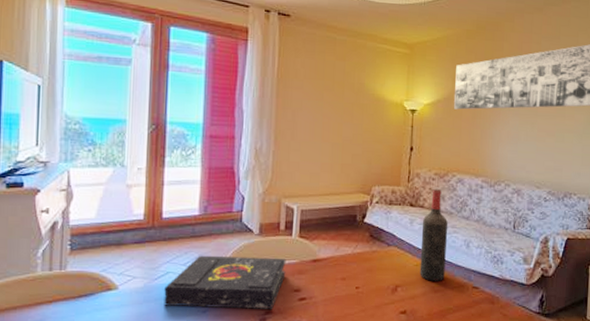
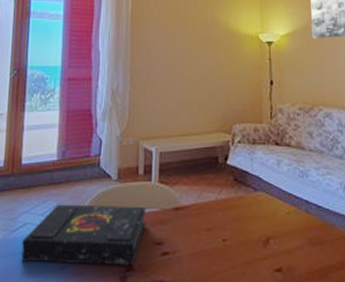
wine bottle: present [419,188,448,281] -> none [290,124,322,232]

